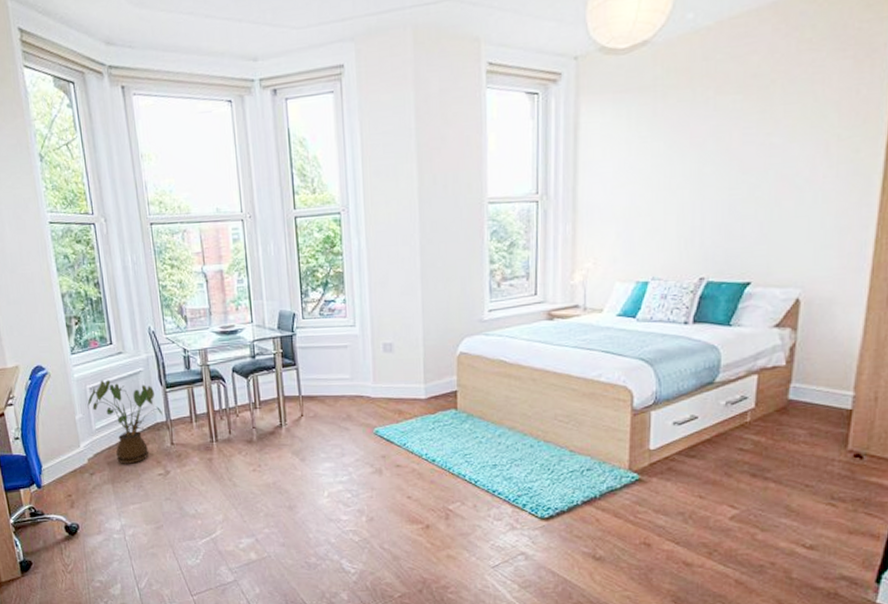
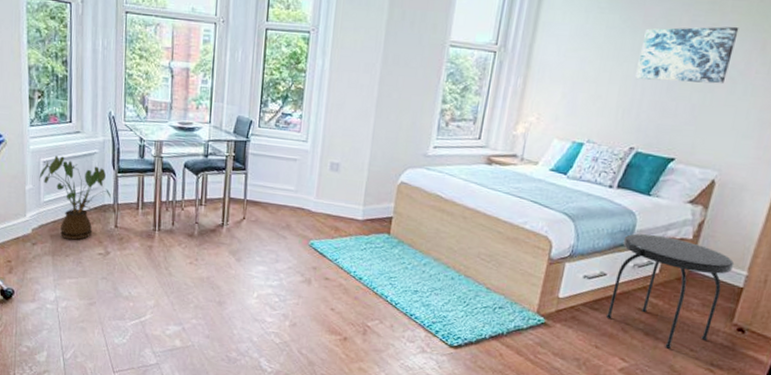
wall art: none [692,132,796,206] -> present [635,26,739,84]
side table: none [706,367,838,488] -> present [606,233,735,349]

